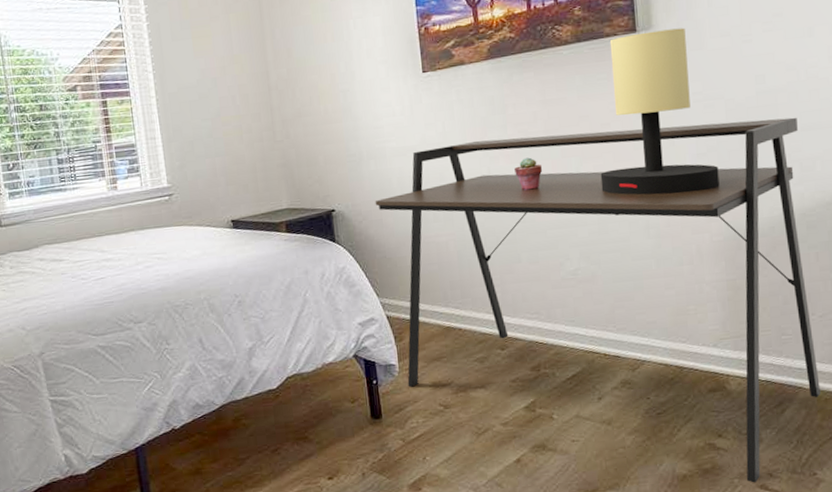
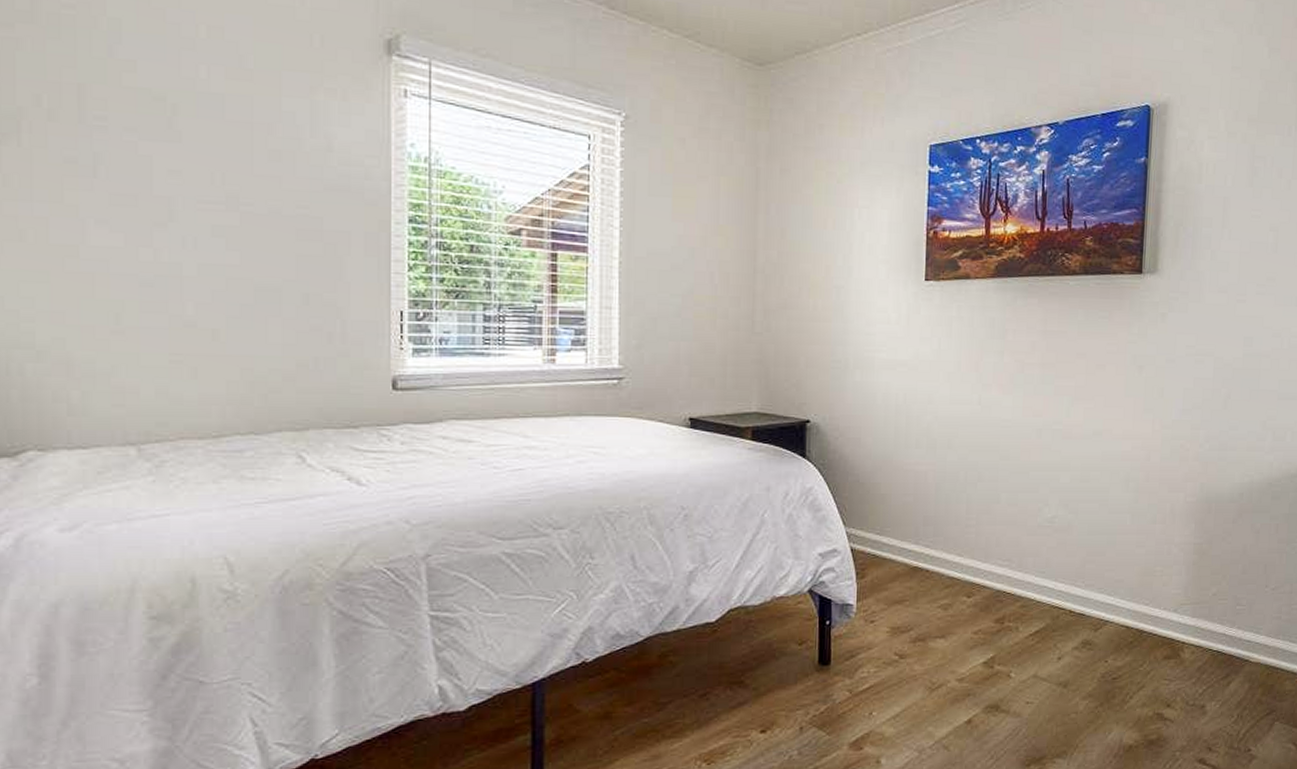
desk: present [375,117,820,483] -> none [855,365,1276,757]
potted succulent: present [514,157,543,191] -> none [1006,390,1034,425]
table lamp: present [600,27,720,195] -> none [1089,275,1200,448]

